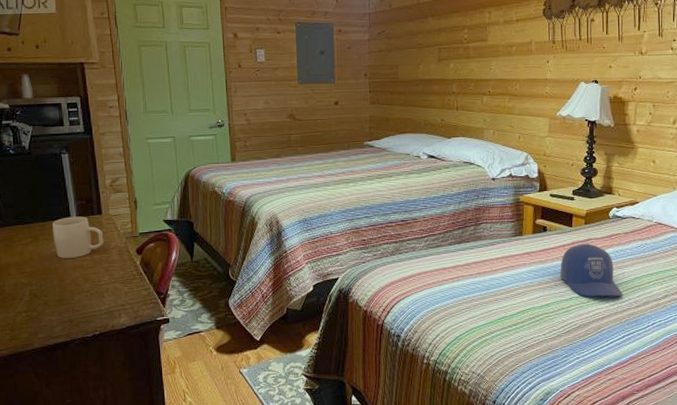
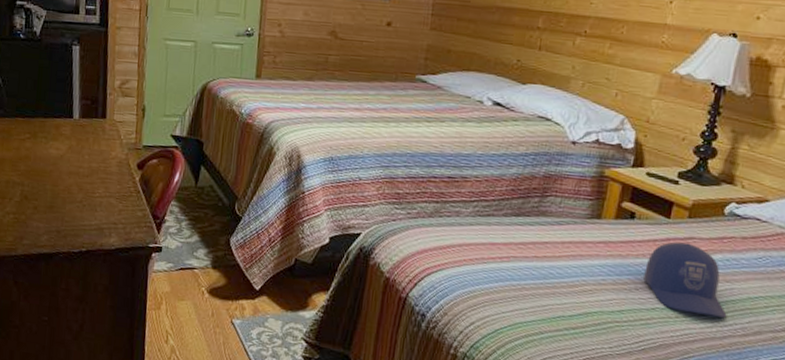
mug: present [52,216,104,258] -> none [52,116,105,163]

